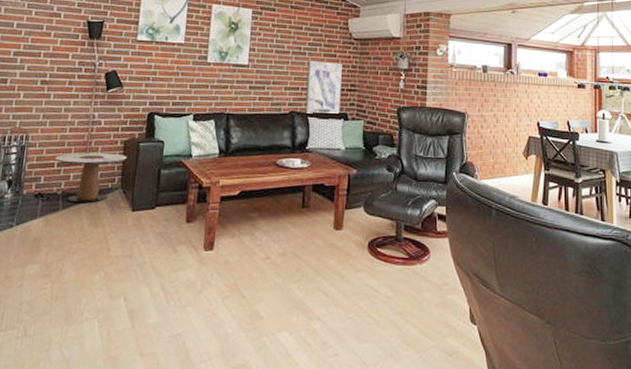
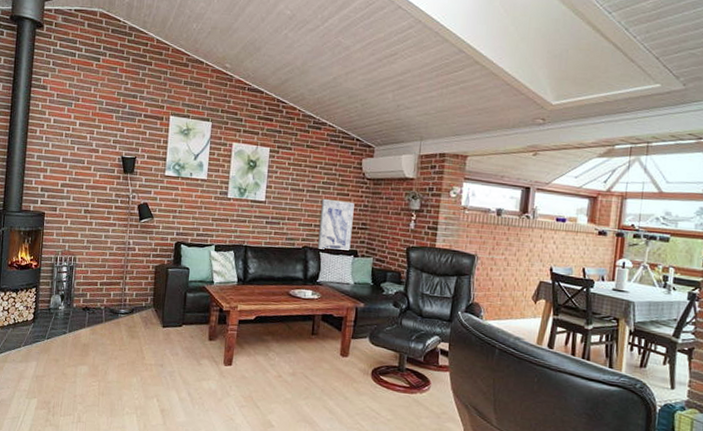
side table: present [55,152,127,202] -> none [98,274,158,318]

